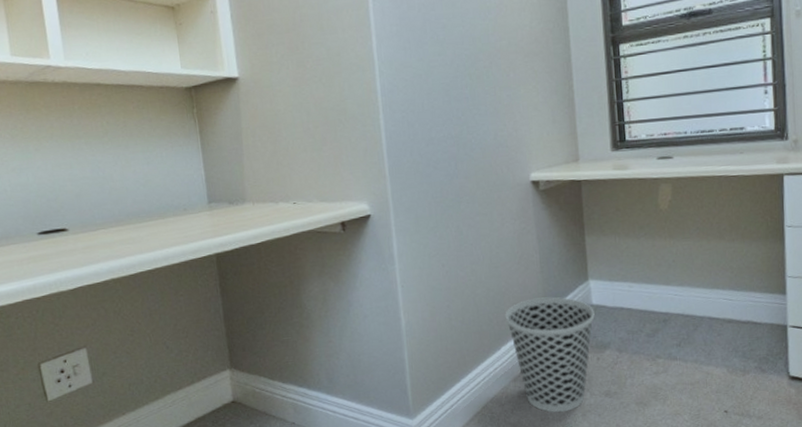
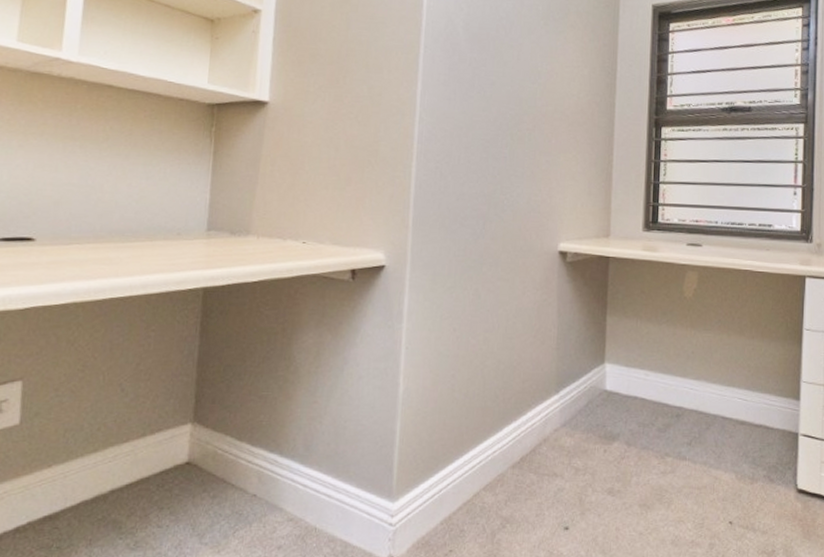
wastebasket: present [505,297,595,413] -> none [512,377,607,509]

